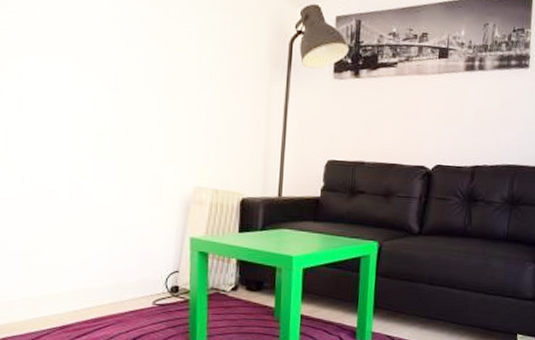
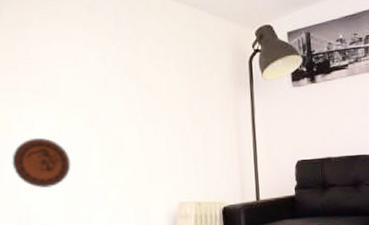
decorative plate: none [18,93,82,150] -> present [12,137,71,188]

